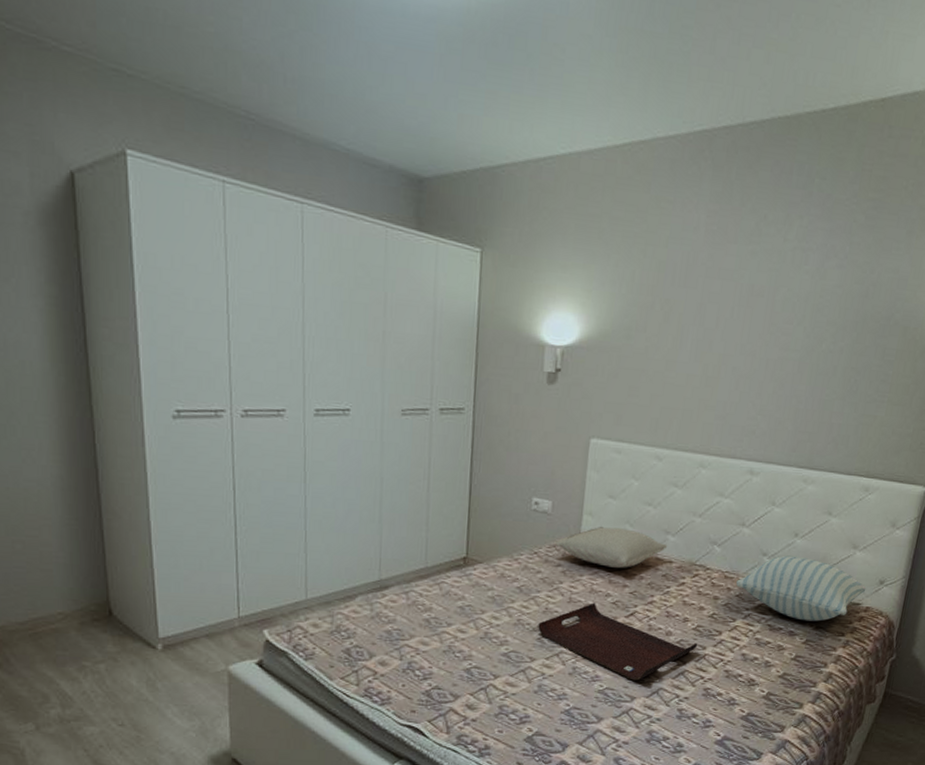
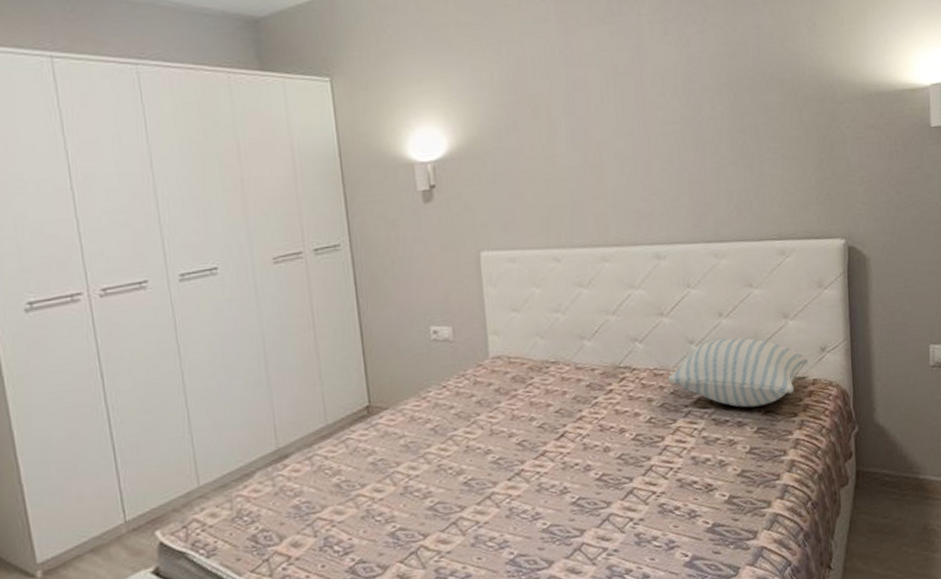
serving tray: present [538,602,698,681] -> none [461,430,642,511]
pillow: present [553,527,668,569] -> none [461,341,586,388]

